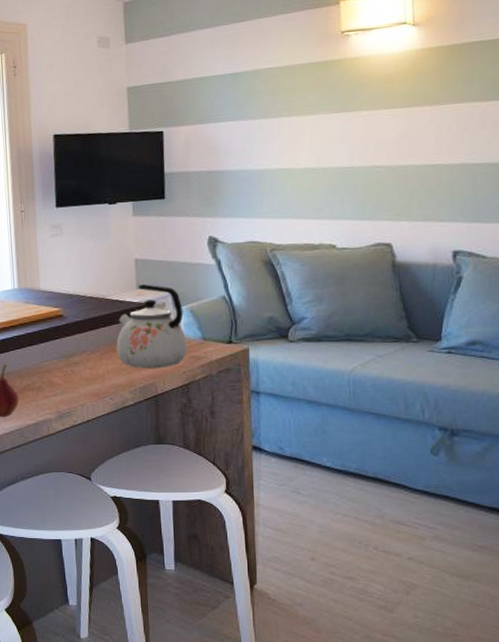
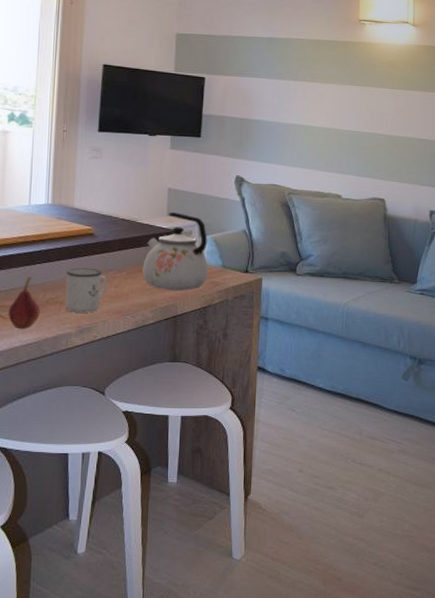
mug: none [40,351,82,398] -> present [65,267,108,313]

